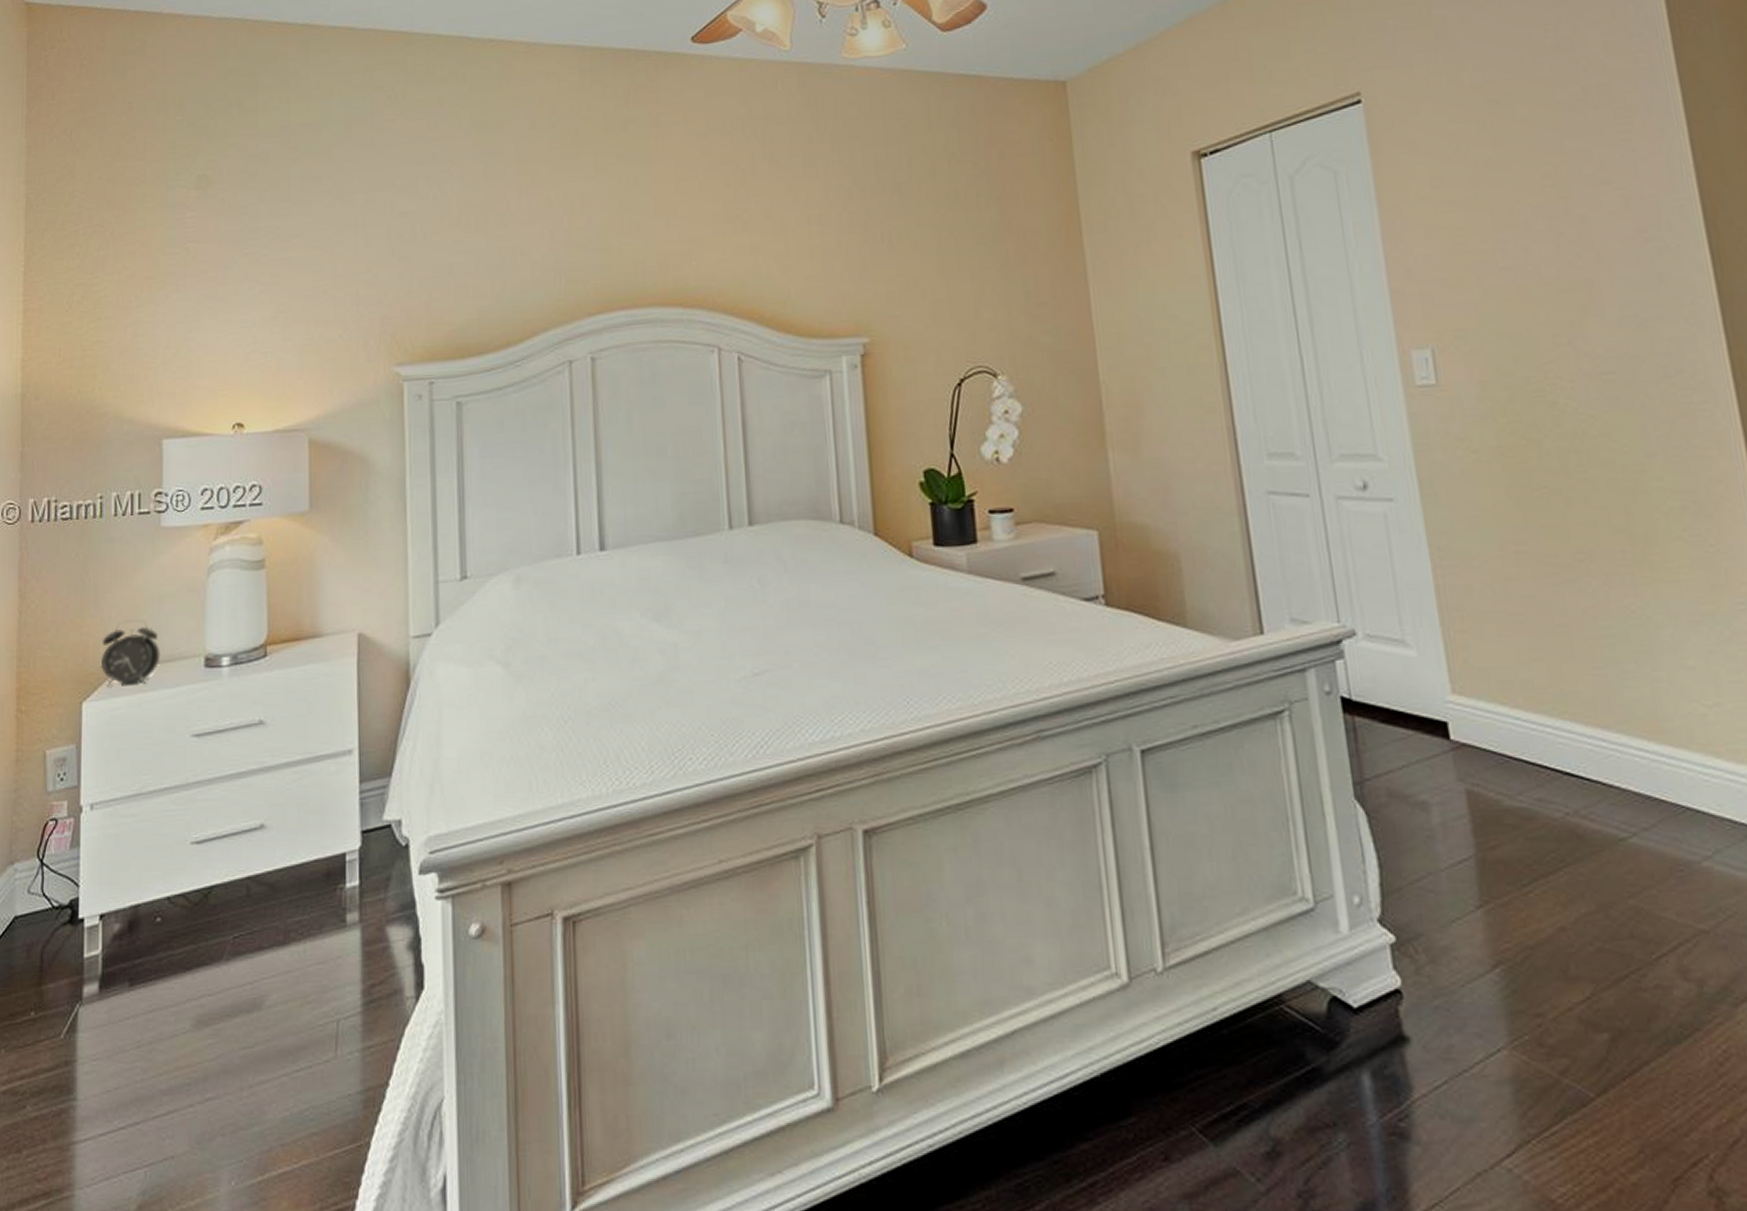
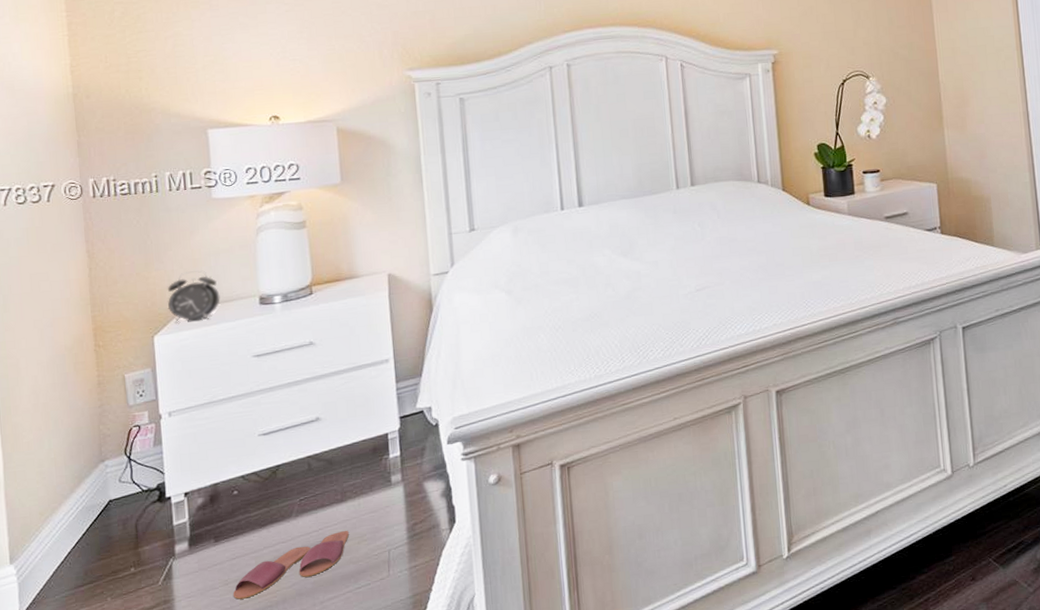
slippers: none [145,987,290,1070] -> present [233,531,349,600]

